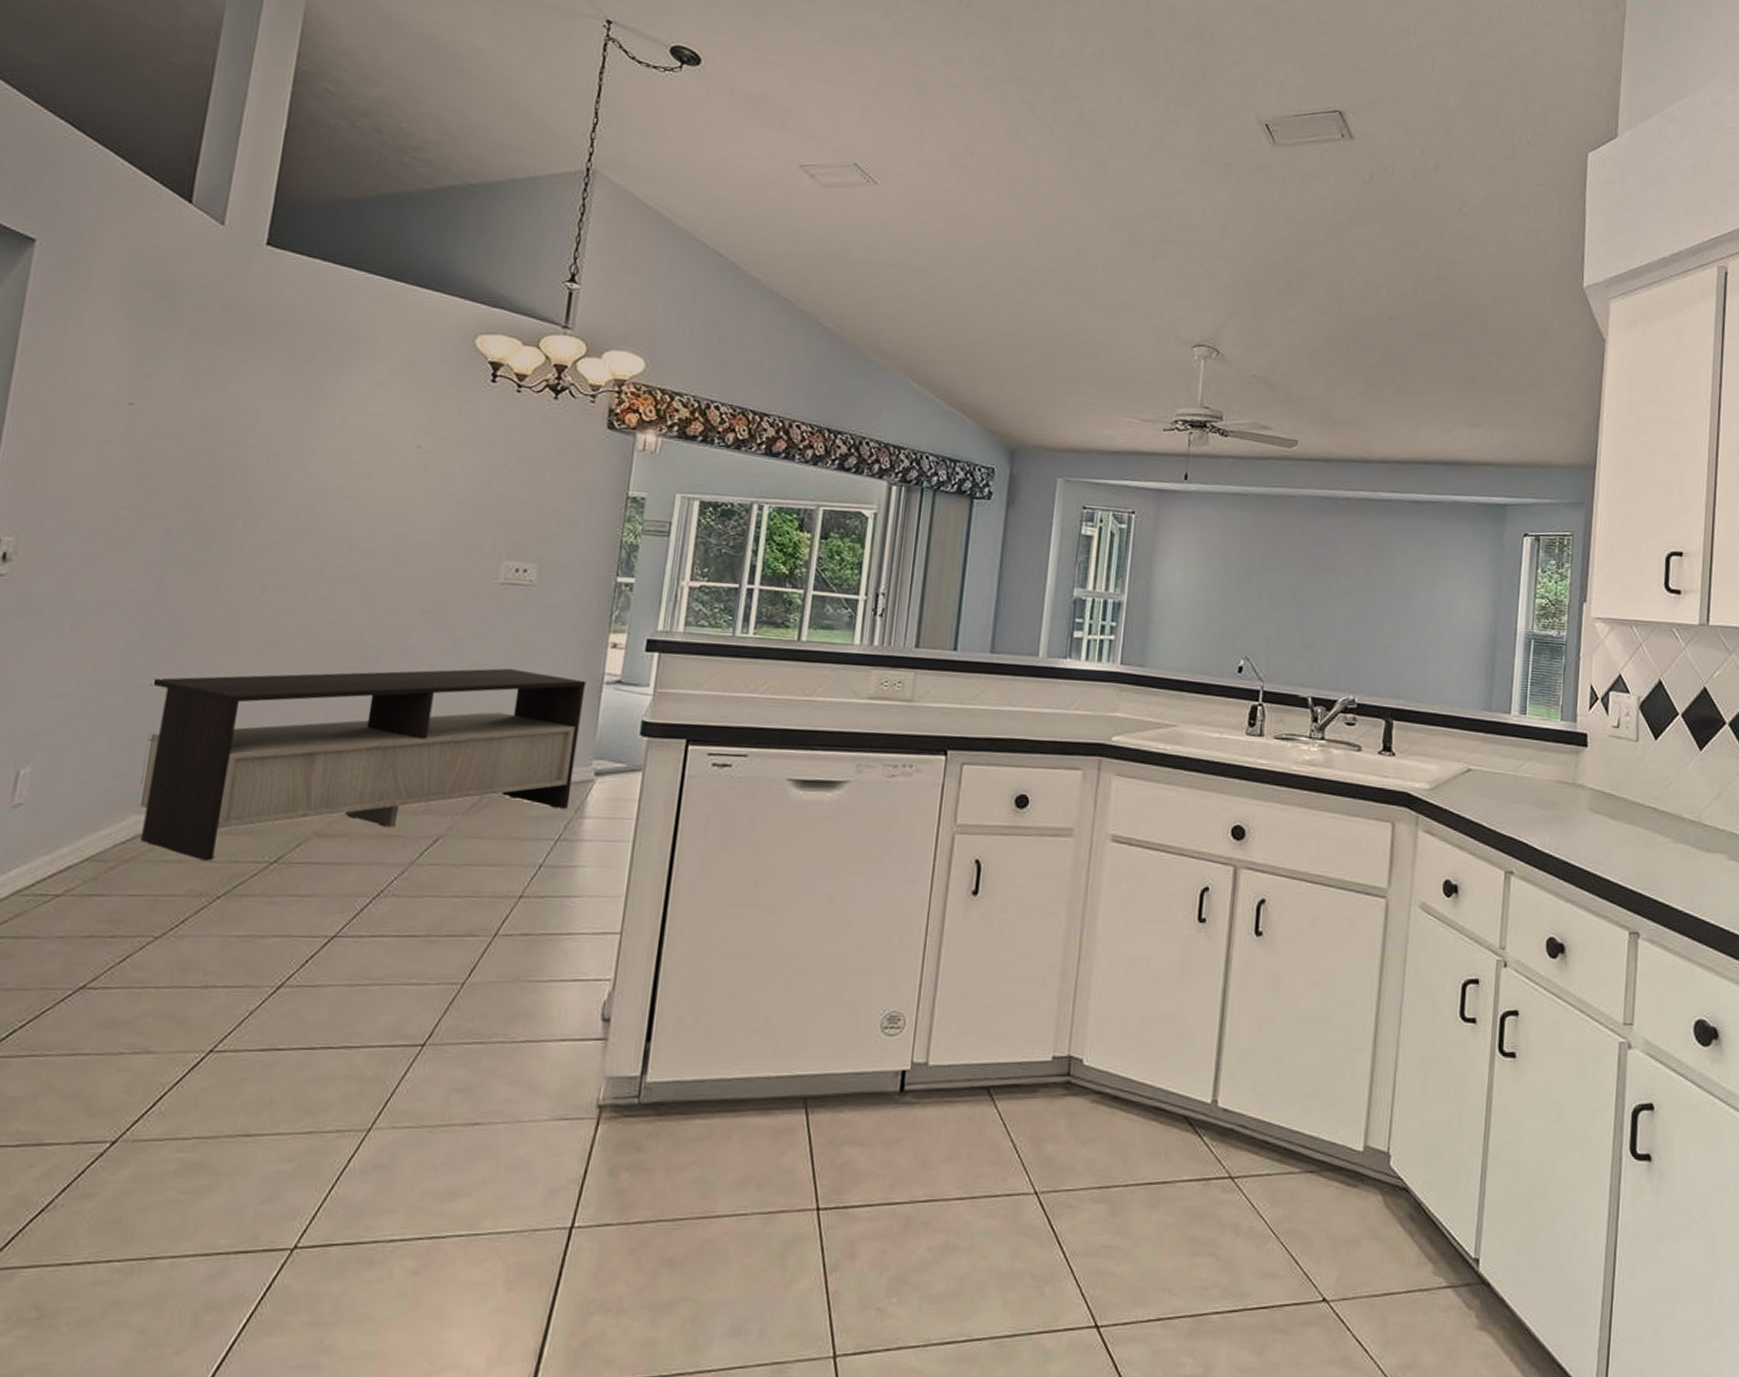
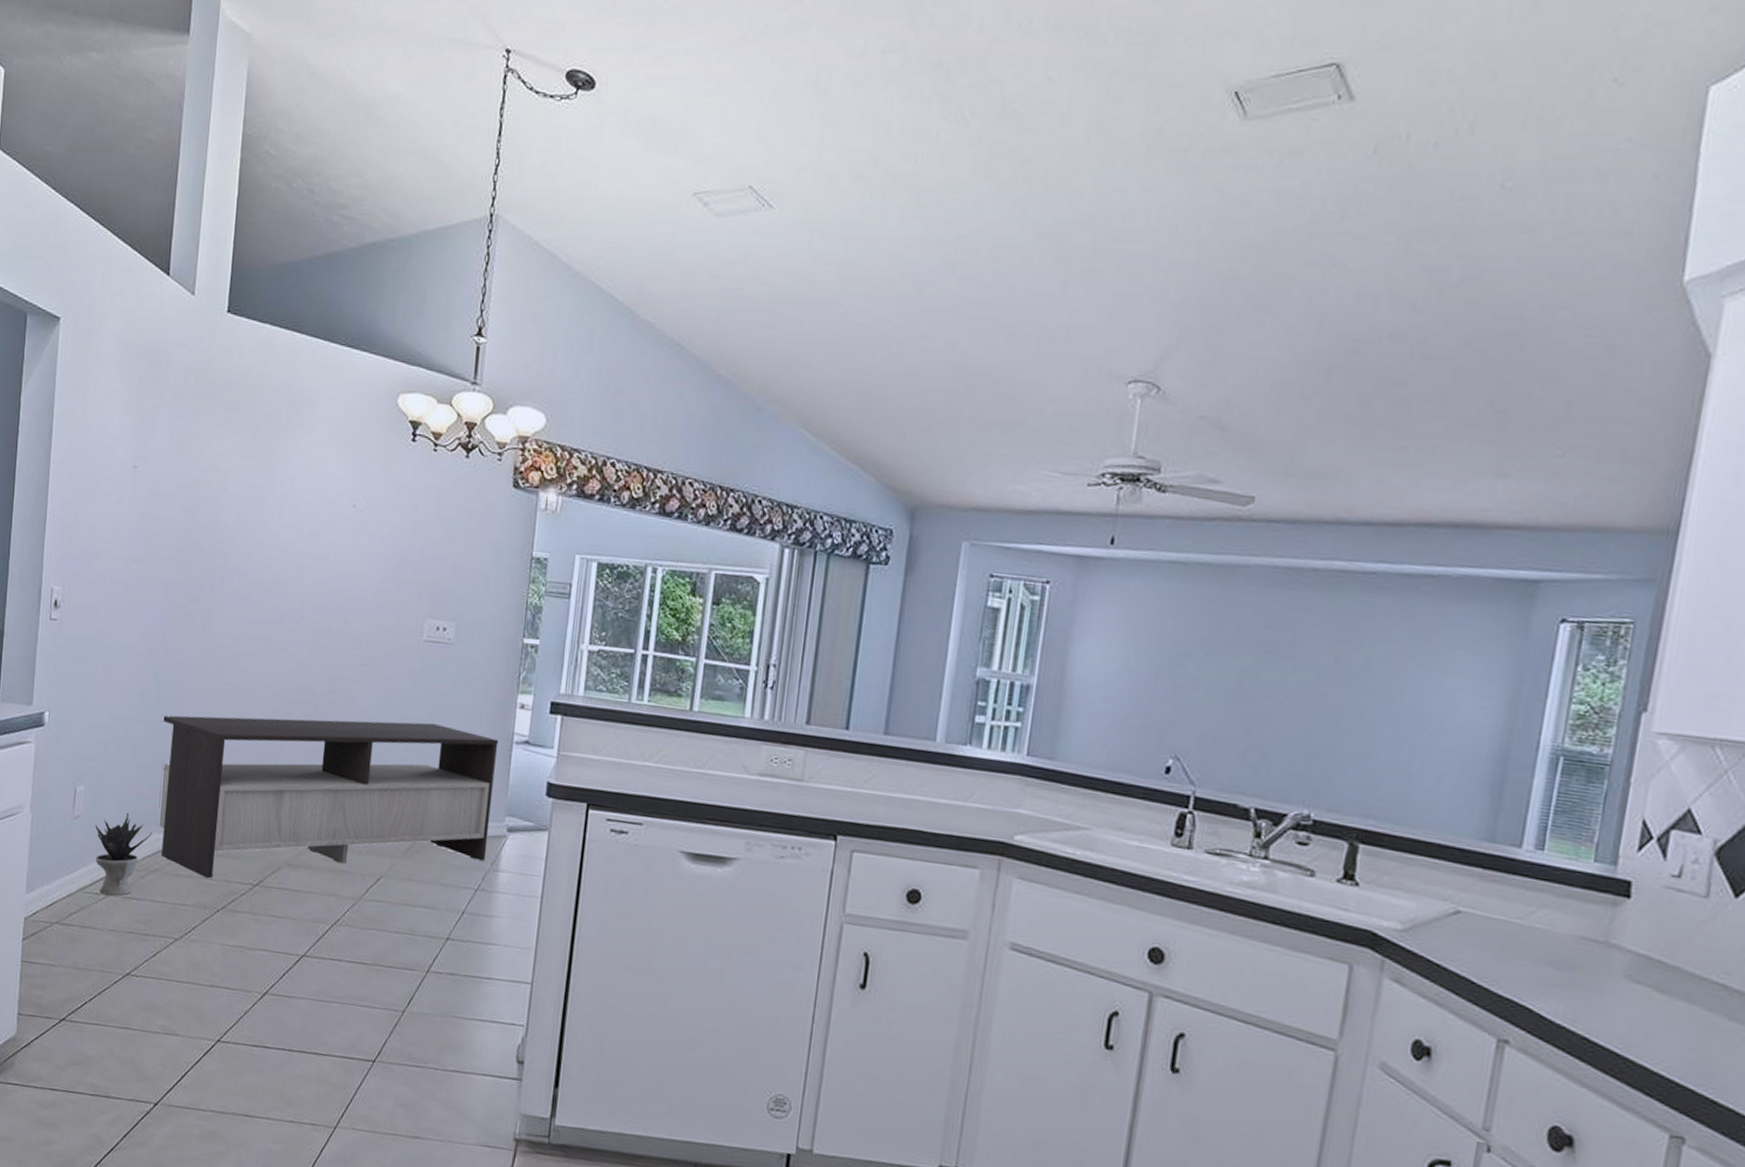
potted plant: none [42,793,131,895] -> present [94,812,153,896]

